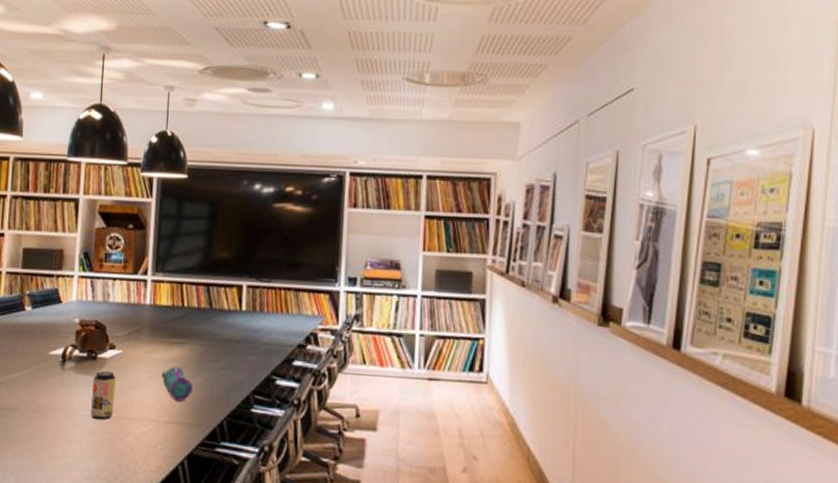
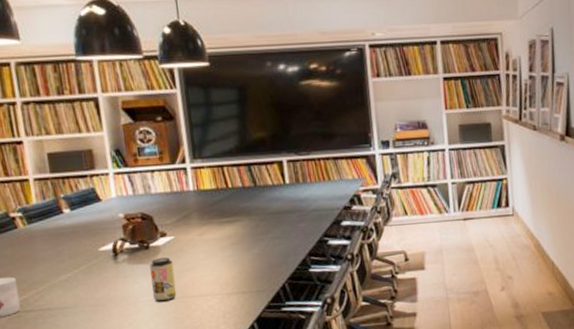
pencil case: present [161,366,193,401] -> none [217,242,251,274]

